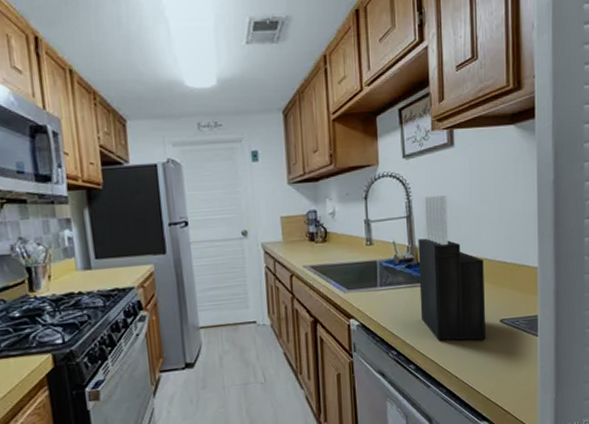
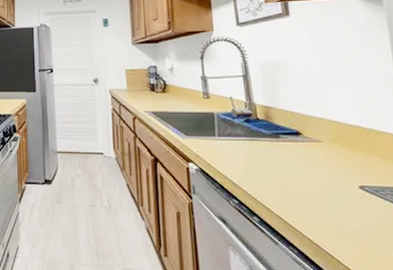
knife block: present [418,195,487,341] -> none [256,59,344,205]

